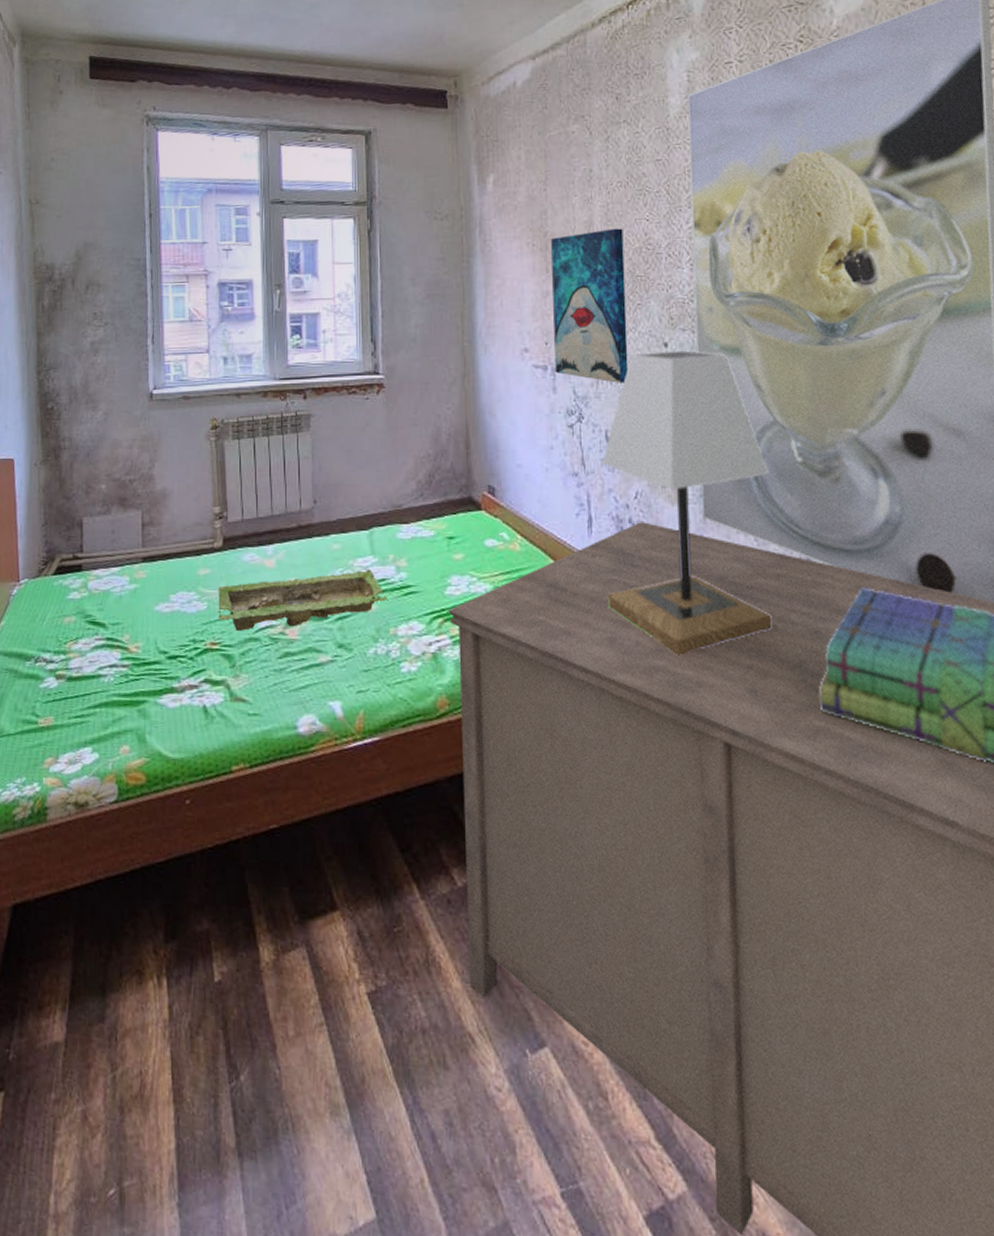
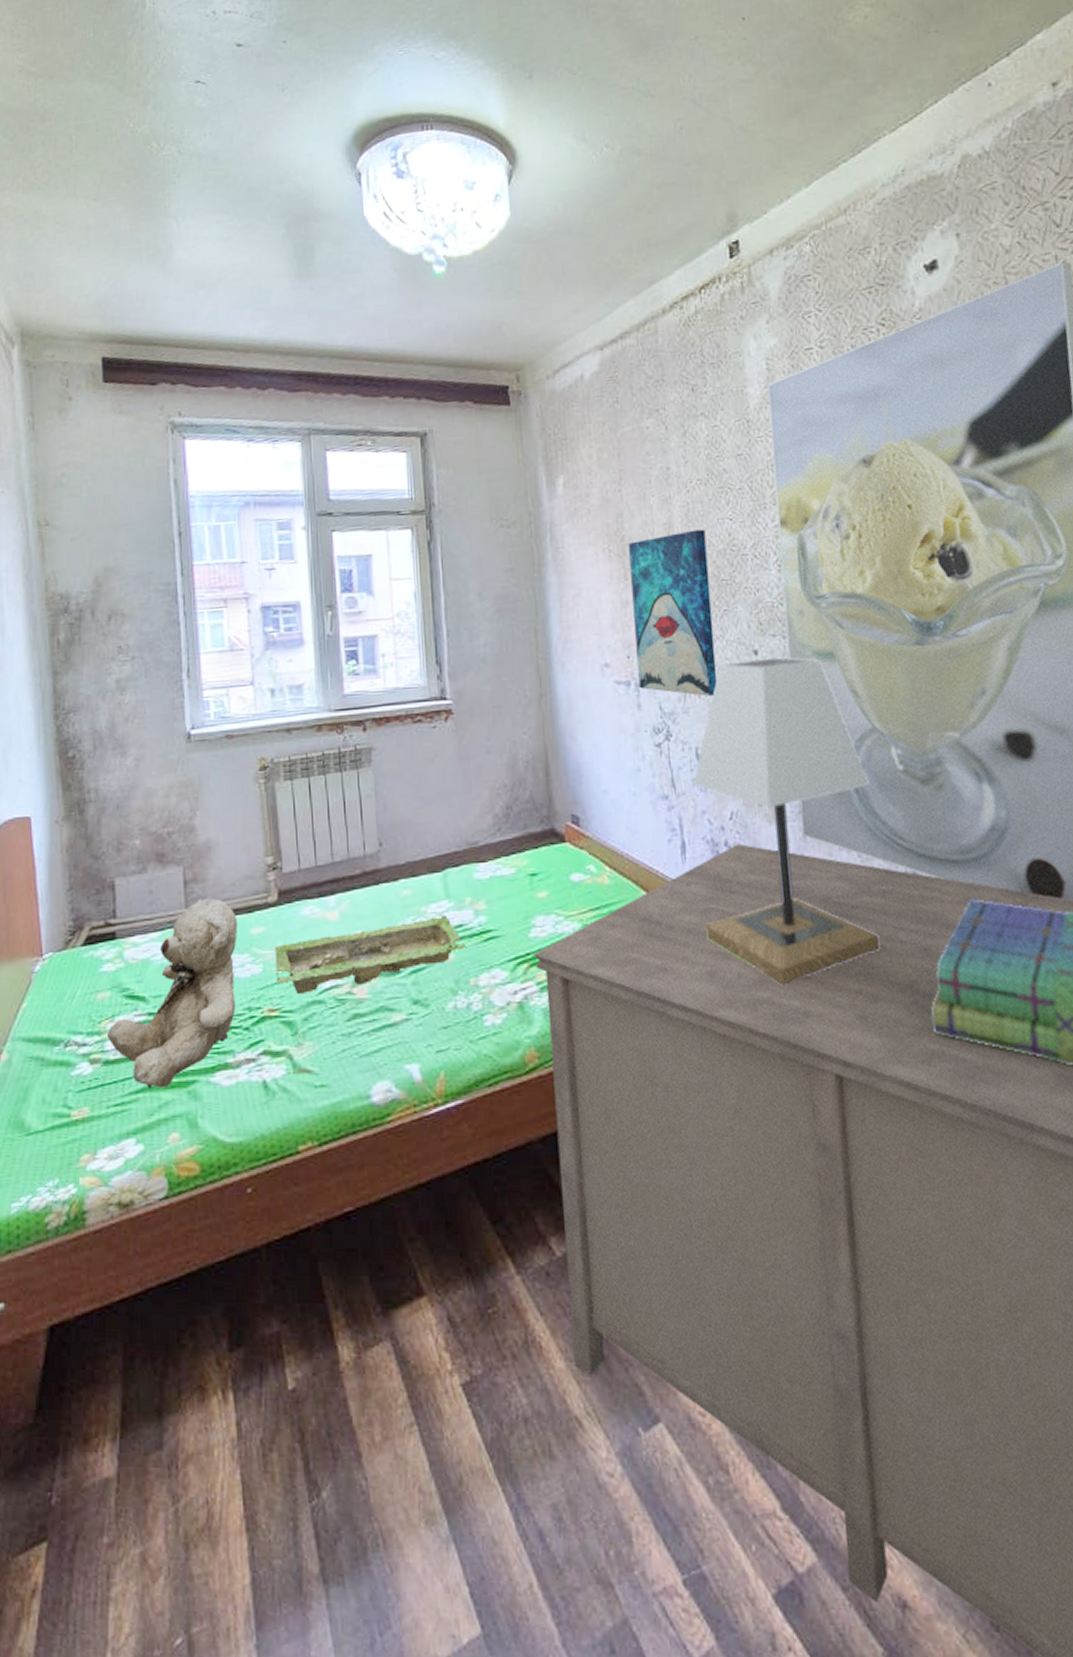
teddy bear: none [70,540,188,705] -> present [106,897,239,1088]

